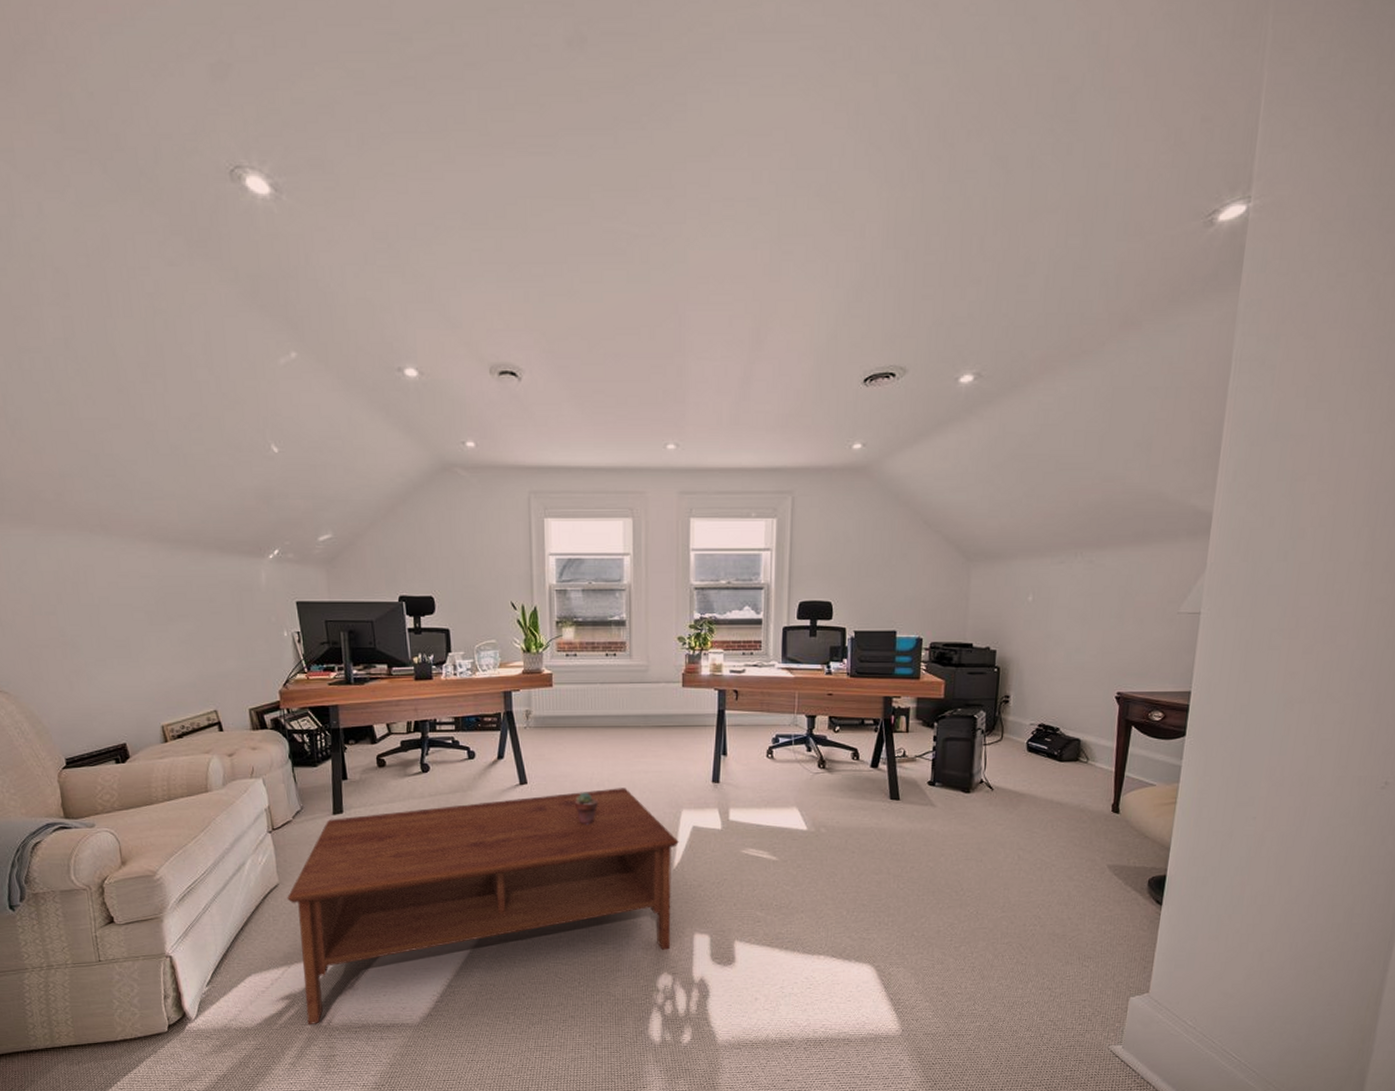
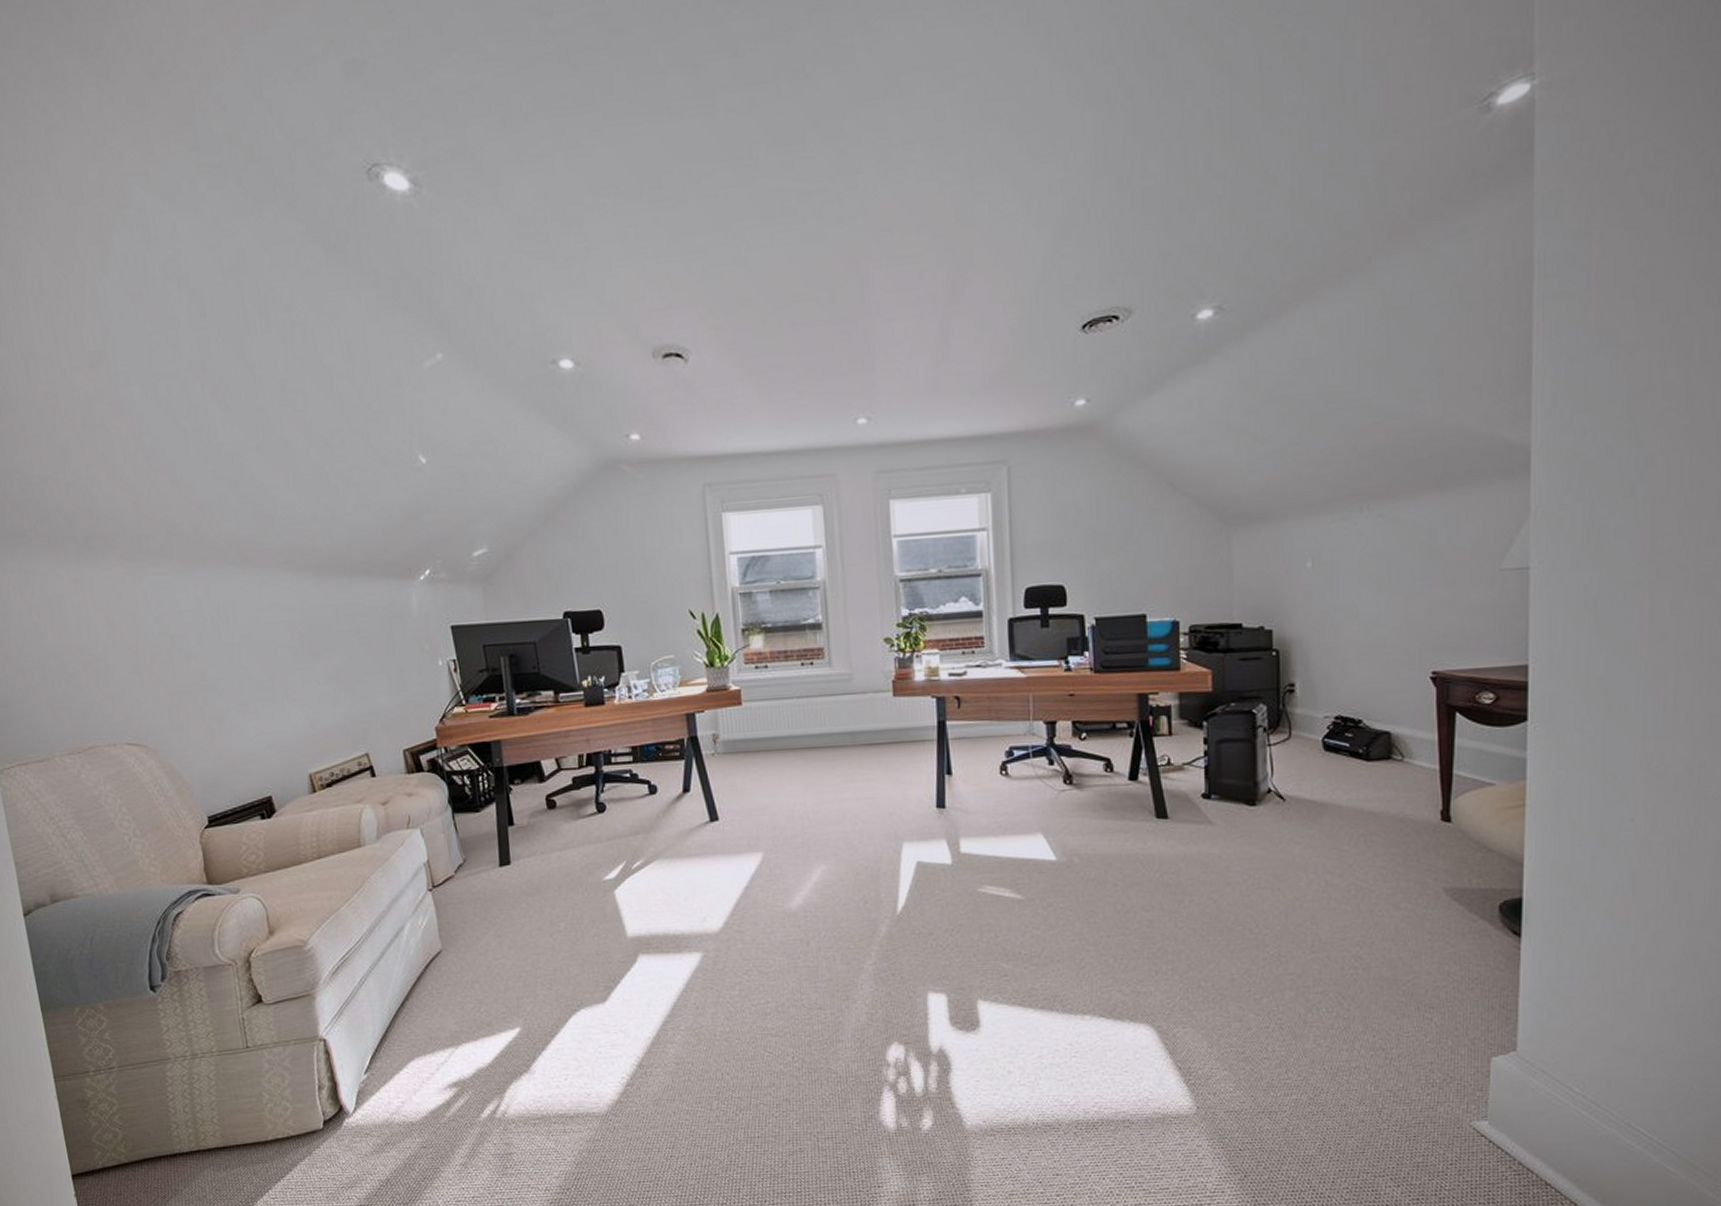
coffee table: present [287,788,679,1025] -> none [451,819,902,1118]
potted succulent: present [574,792,598,825] -> none [774,826,803,866]

